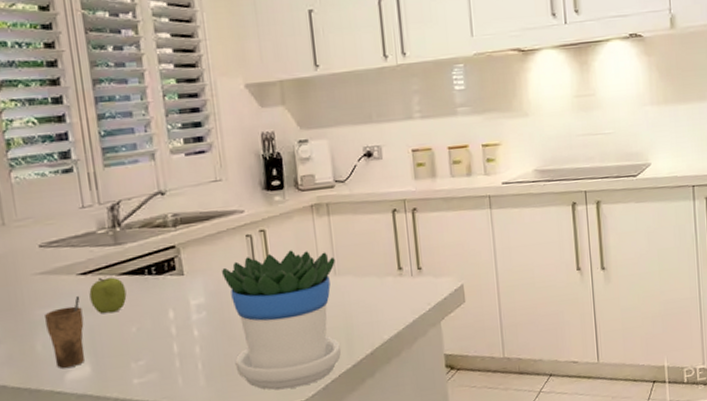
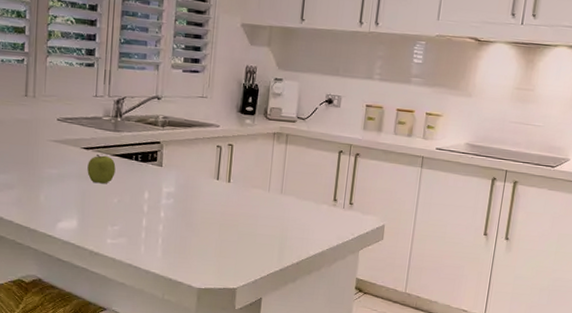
cup: present [45,296,85,368] -> none [50,165,80,219]
flowerpot: present [221,250,342,390] -> none [187,163,284,277]

